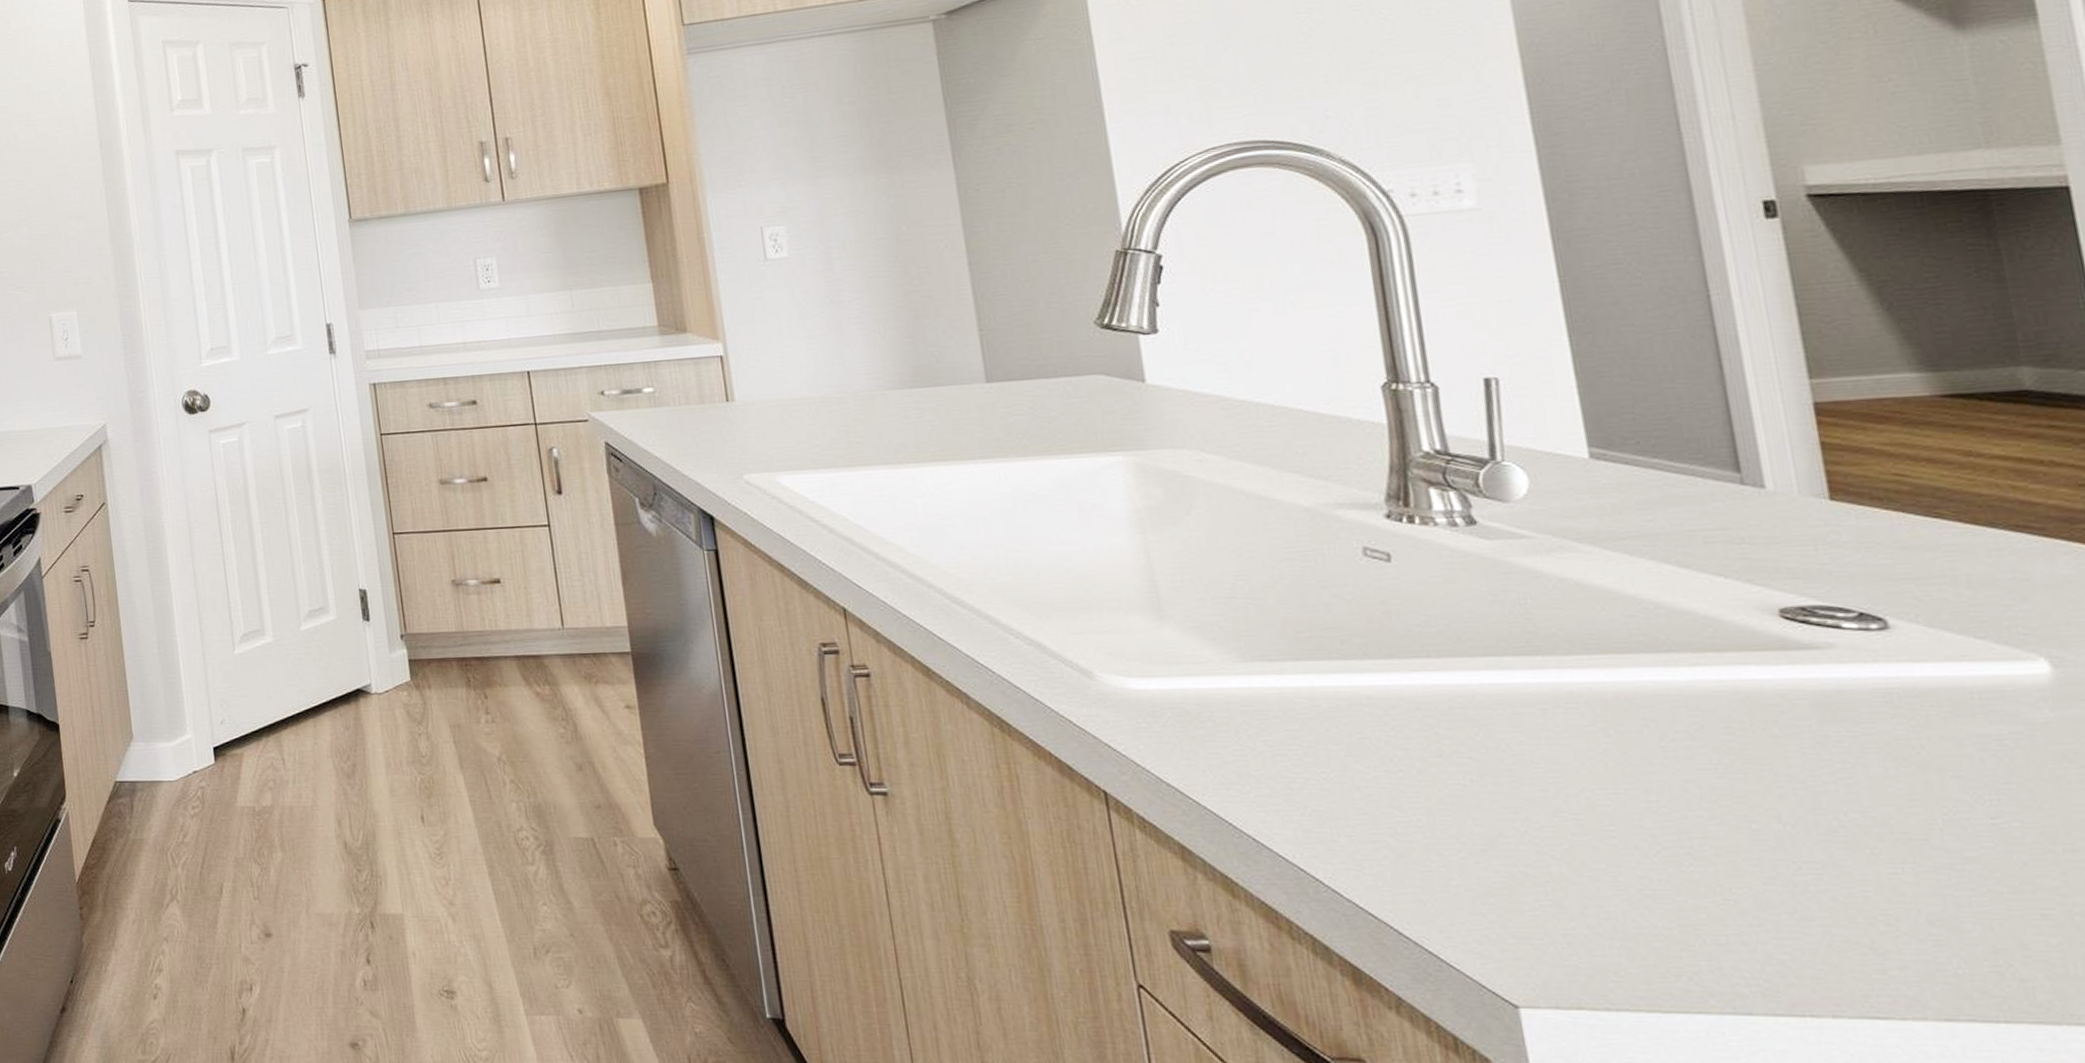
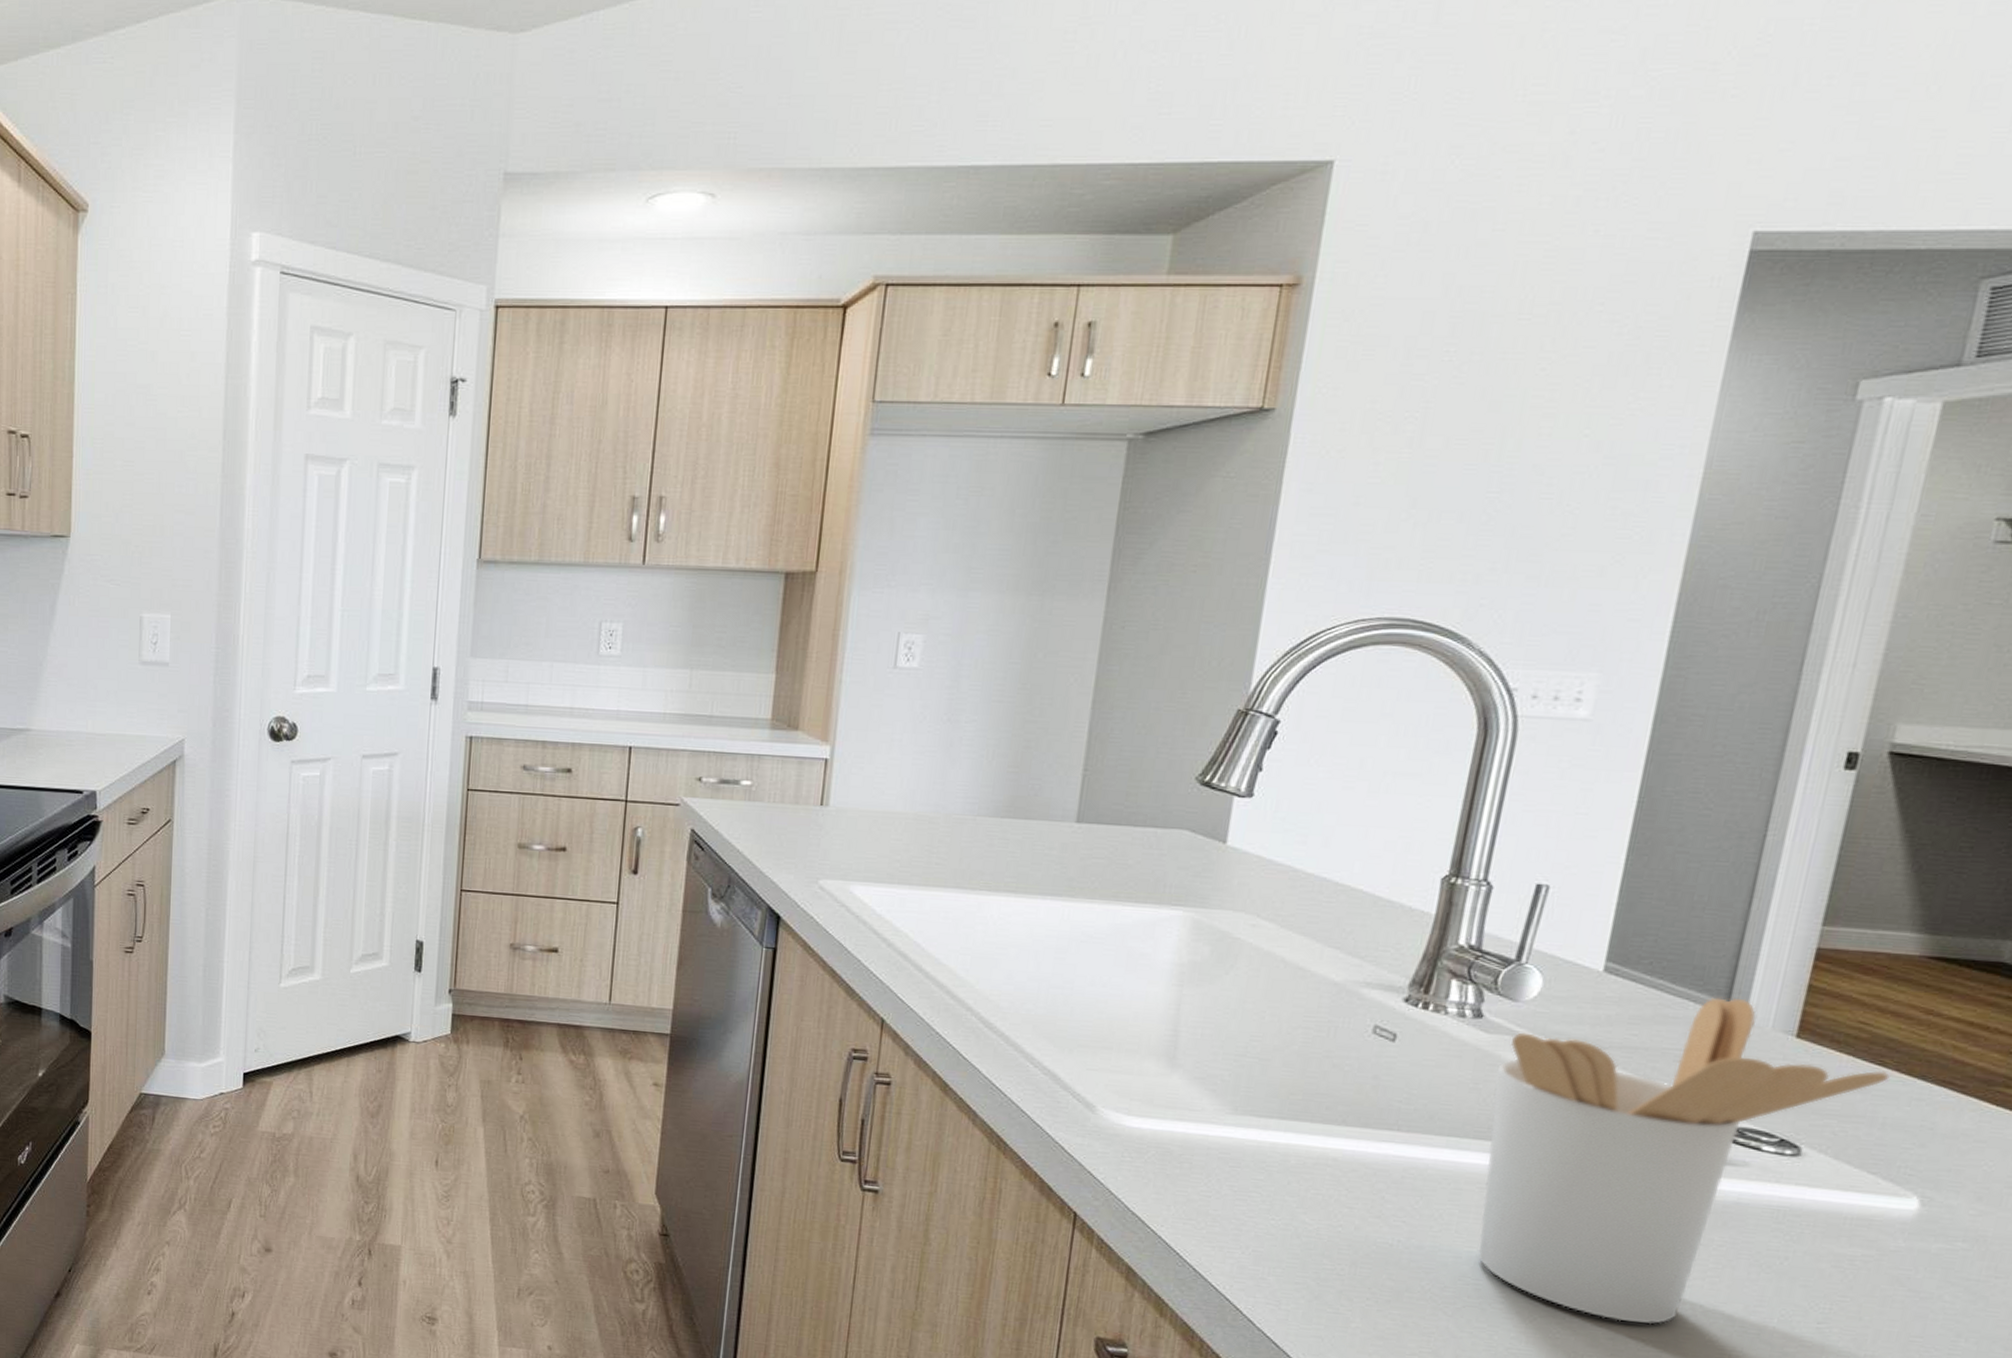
utensil holder: none [1513,466,1955,843] -> present [1478,997,1890,1325]

